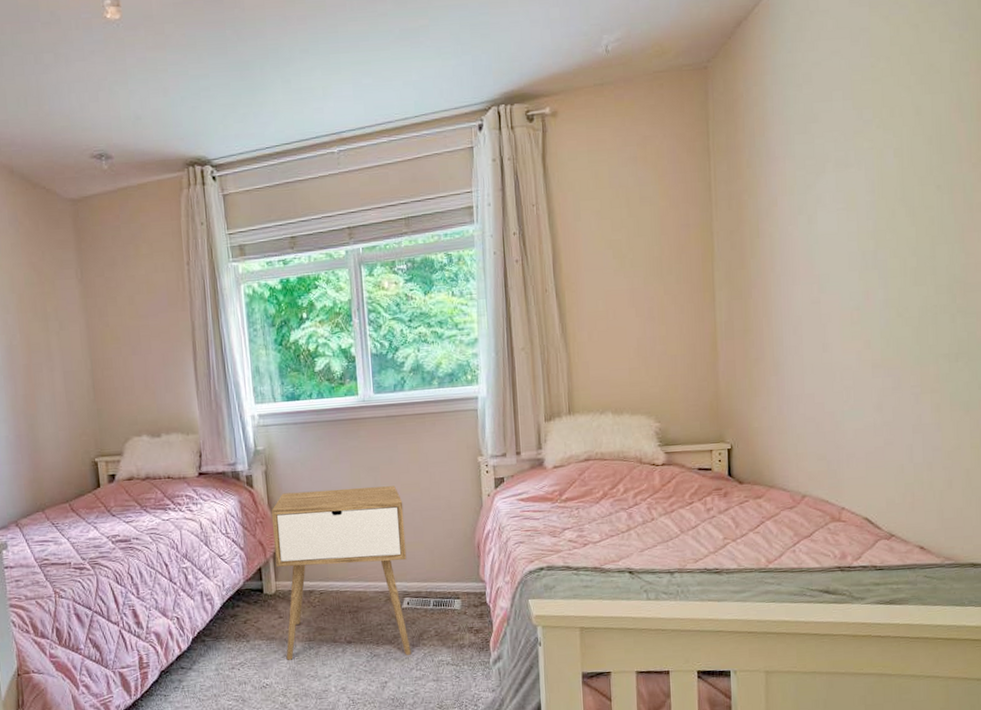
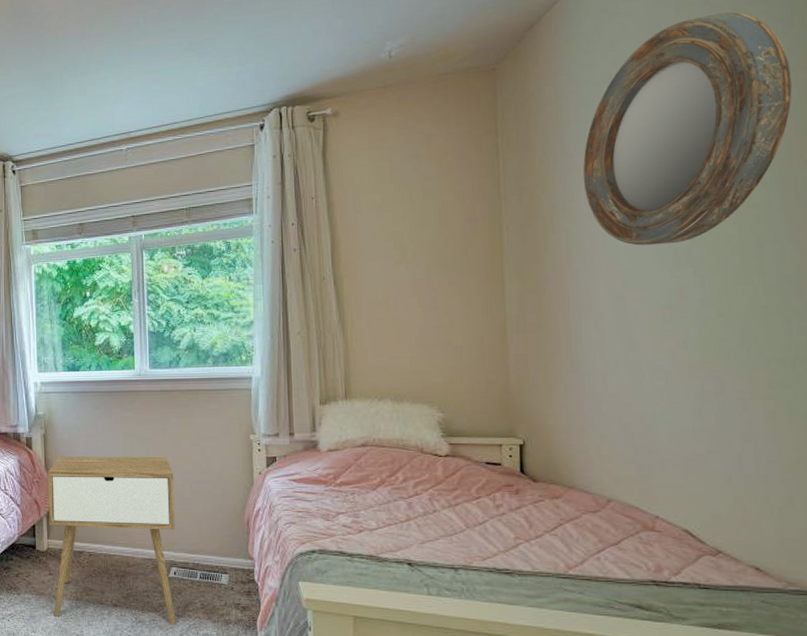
home mirror: none [785,13,964,250] -> present [582,12,792,246]

